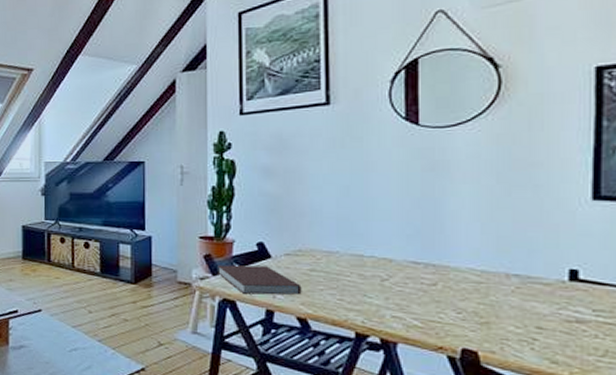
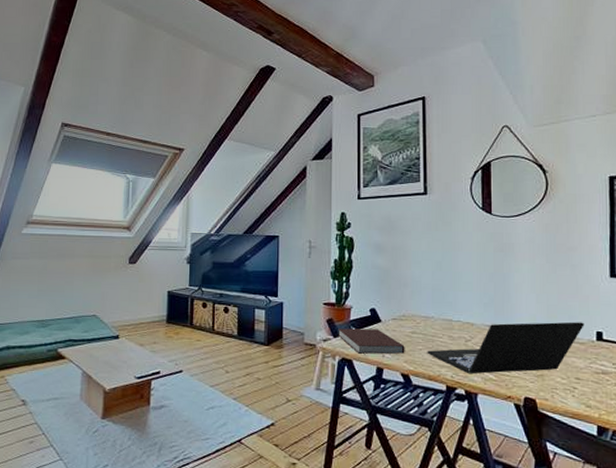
laptop: none [330,257,551,319] -> present [427,322,584,374]

